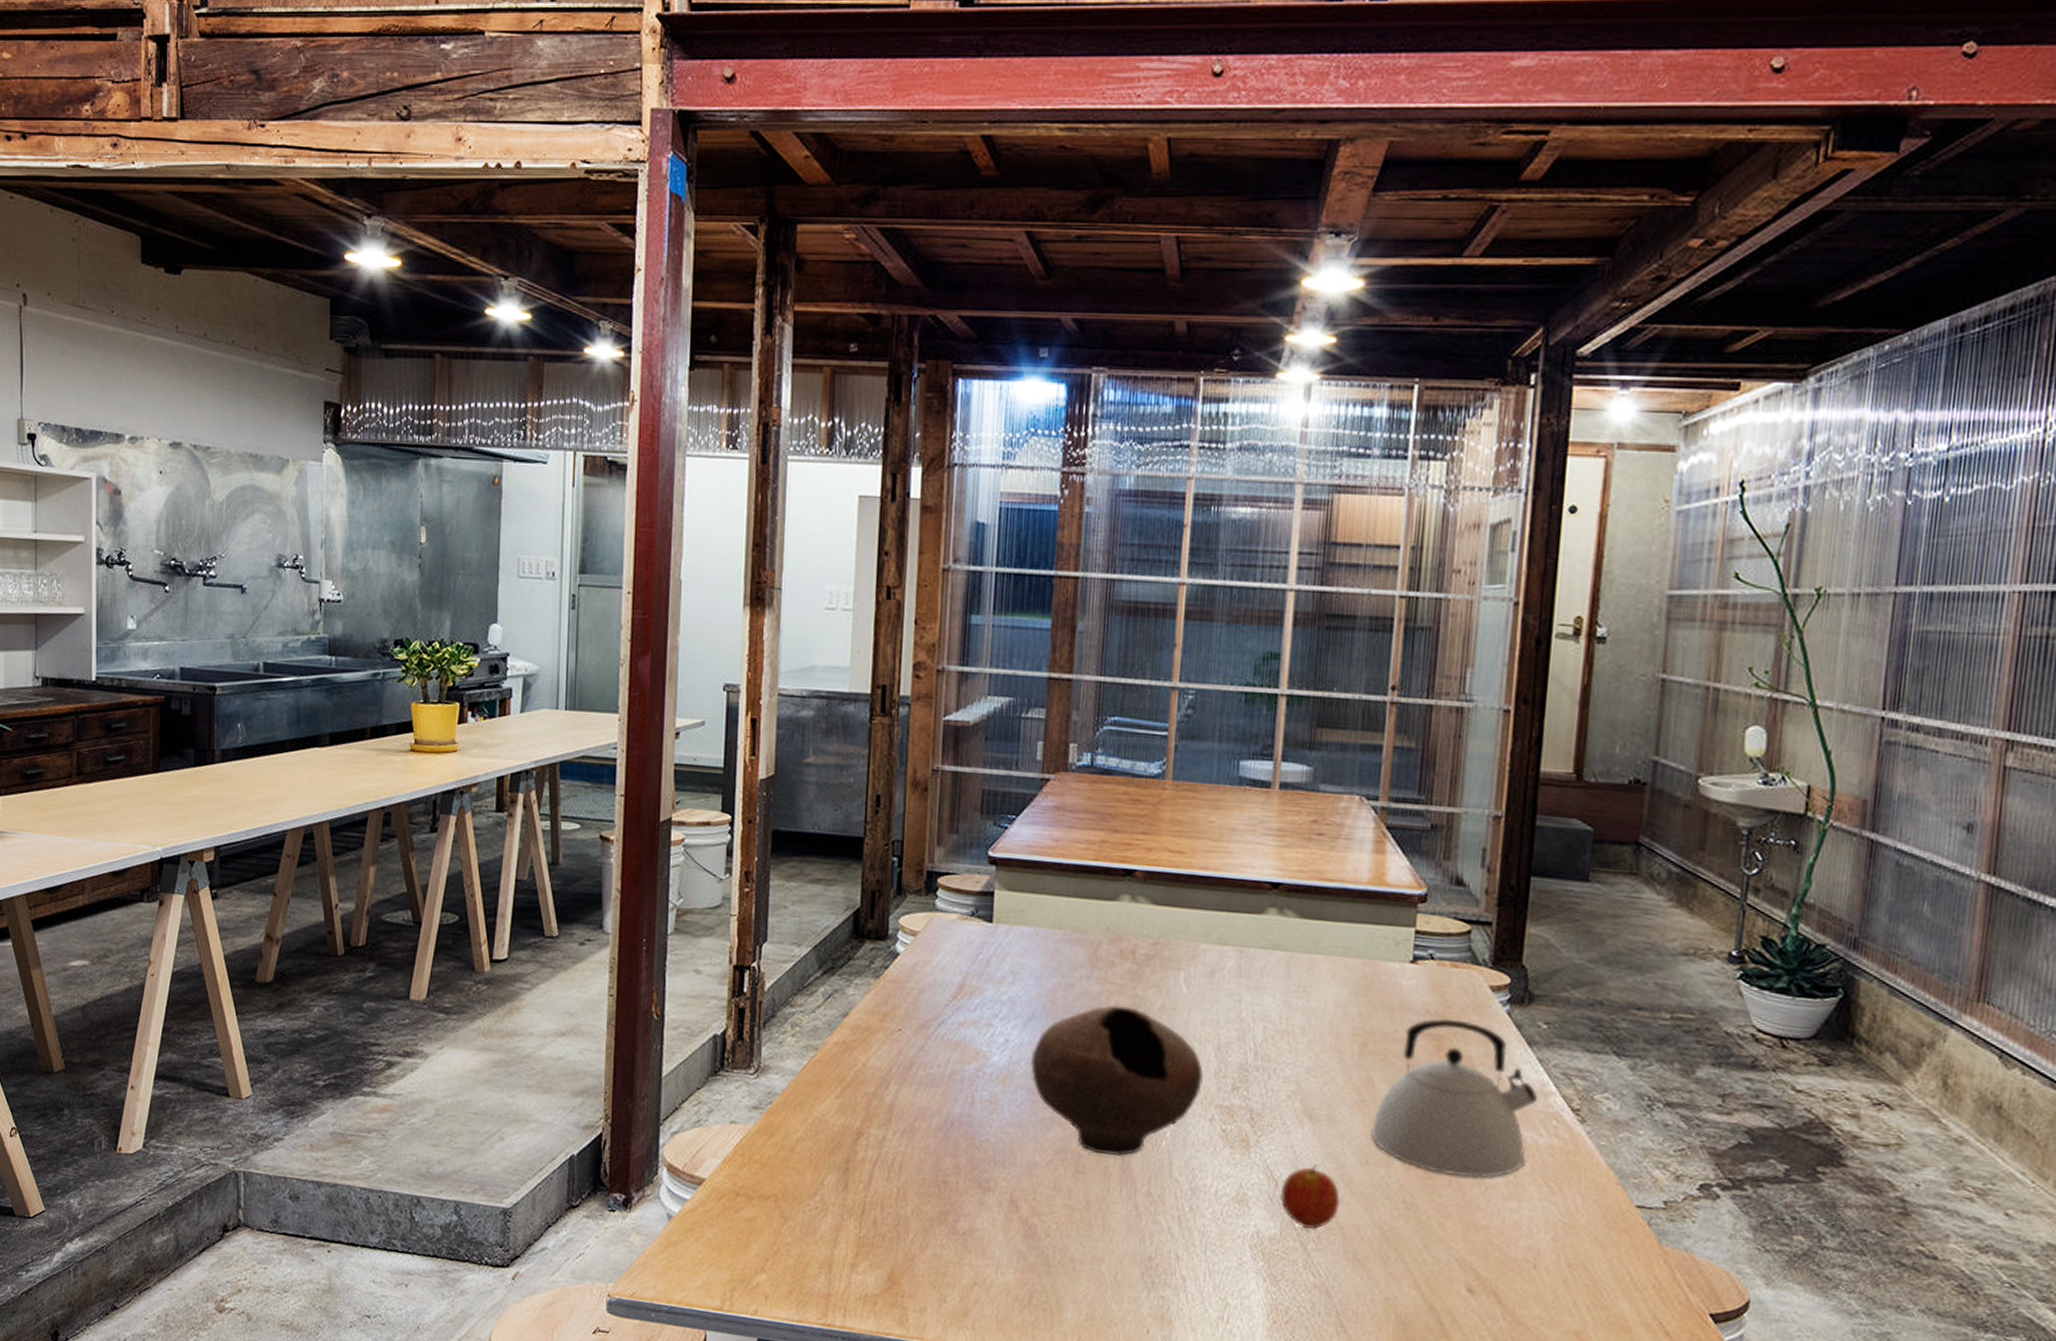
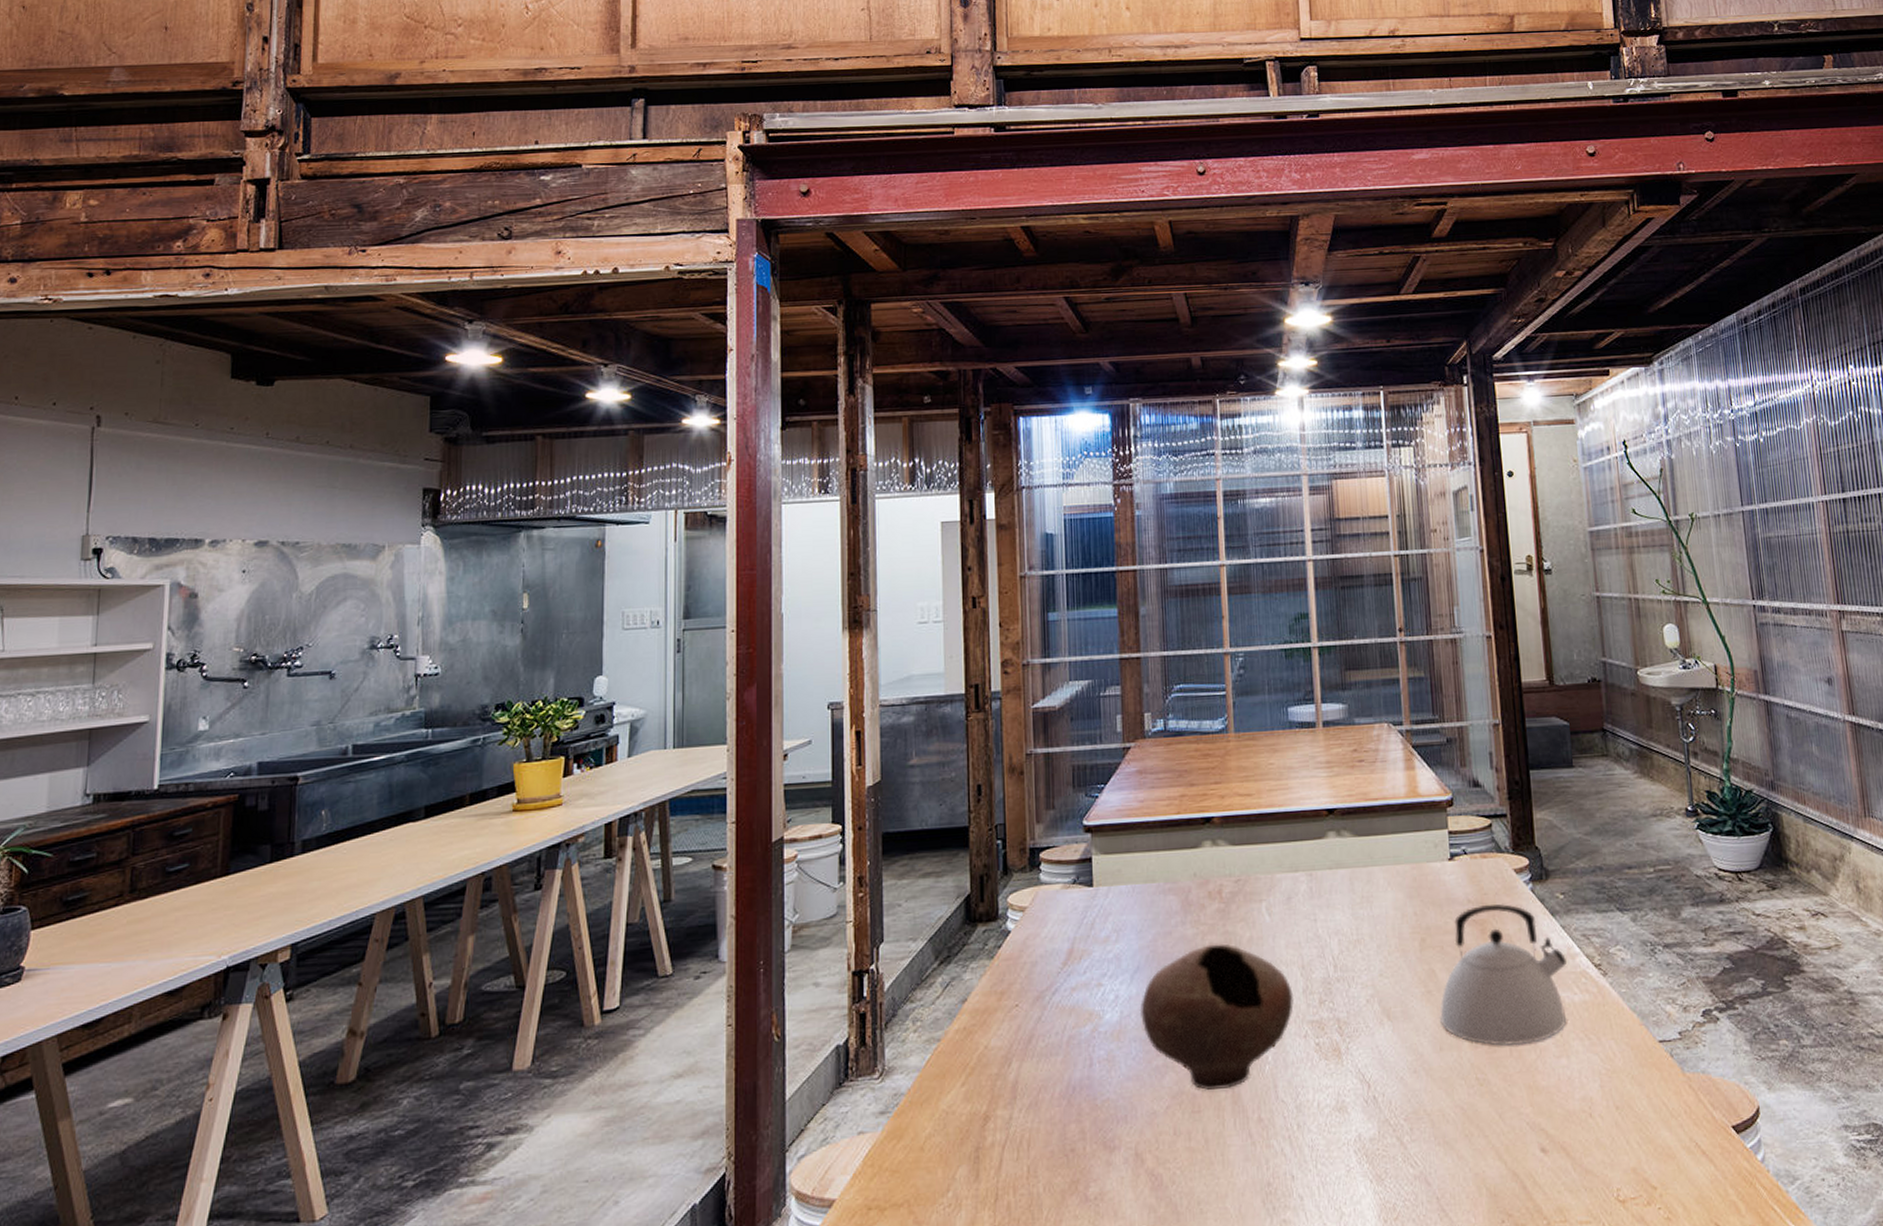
fruit: present [1279,1164,1341,1229] -> none [1373,1059,1425,1122]

